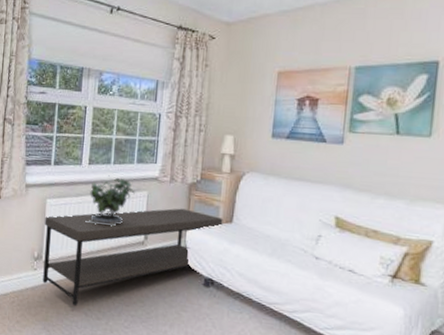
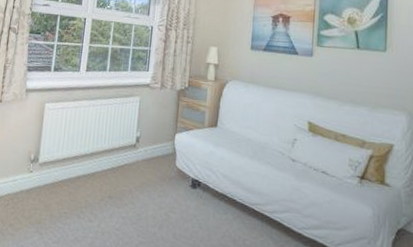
storage bench: present [43,208,223,306] -> none [38,113,209,208]
potted plant: present [85,175,135,227] -> none [81,81,128,130]

